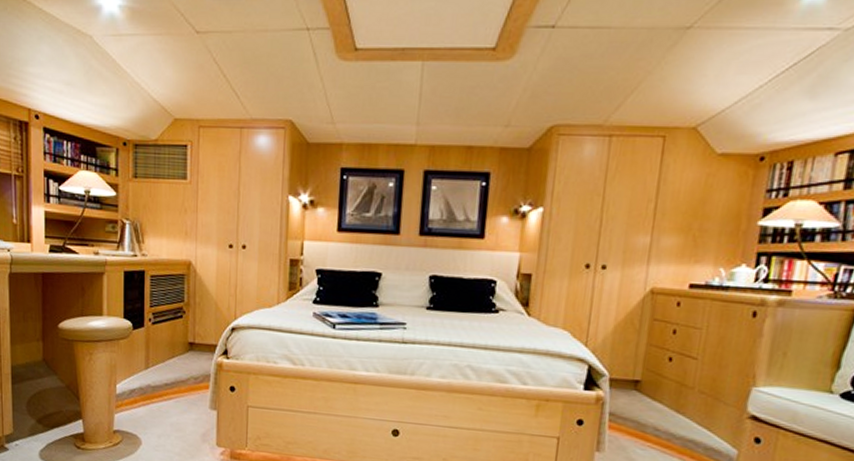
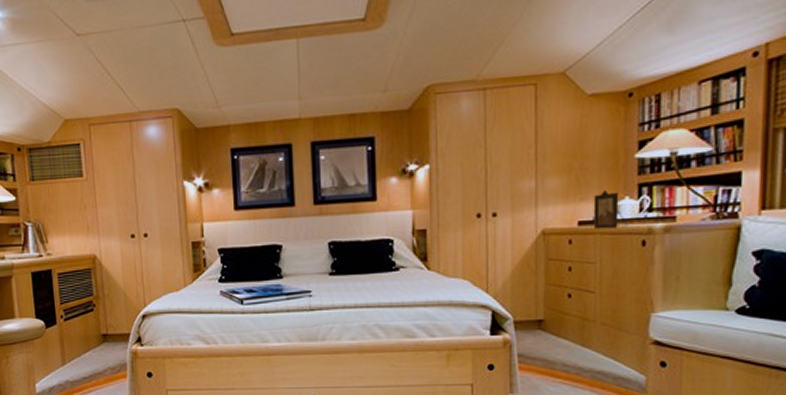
photo frame: none [704,255,741,297] -> present [593,190,628,229]

